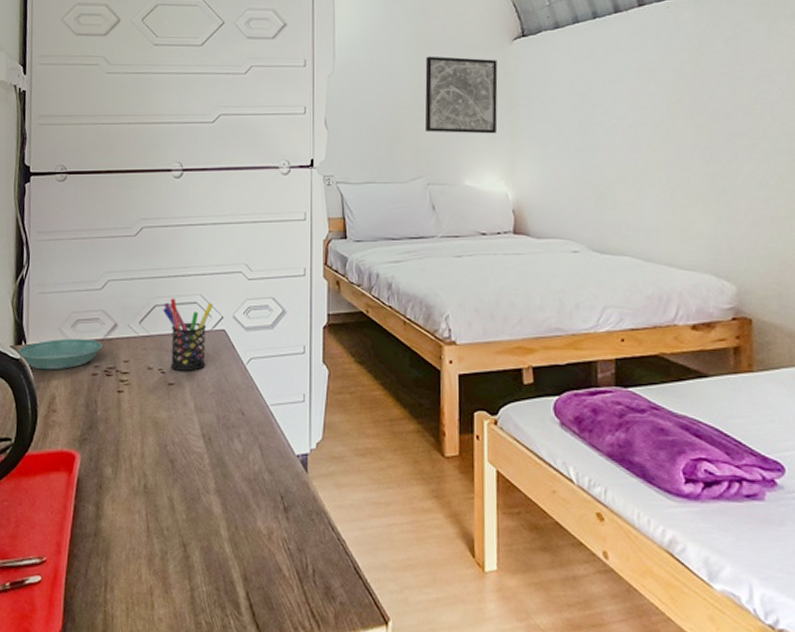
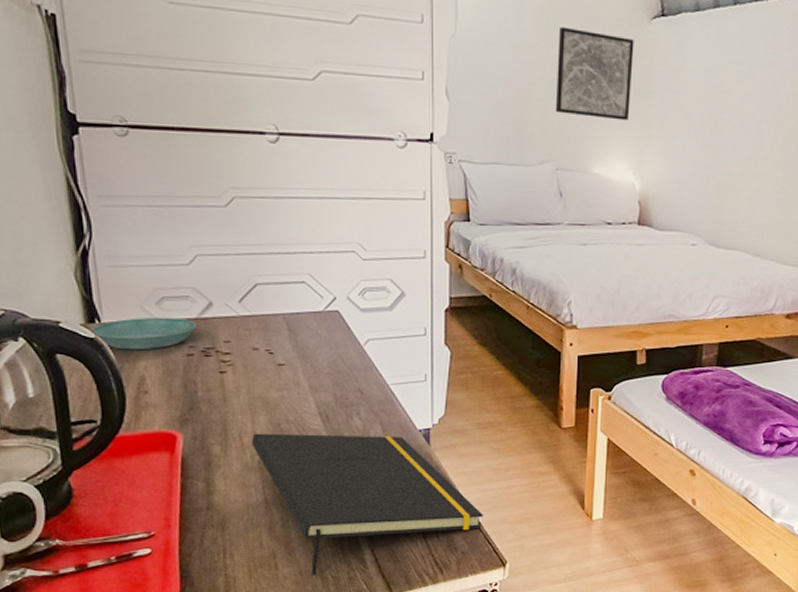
notepad: none [140,455,363,620] -> present [252,433,483,576]
pen holder: present [163,298,214,371] -> none [266,276,325,352]

